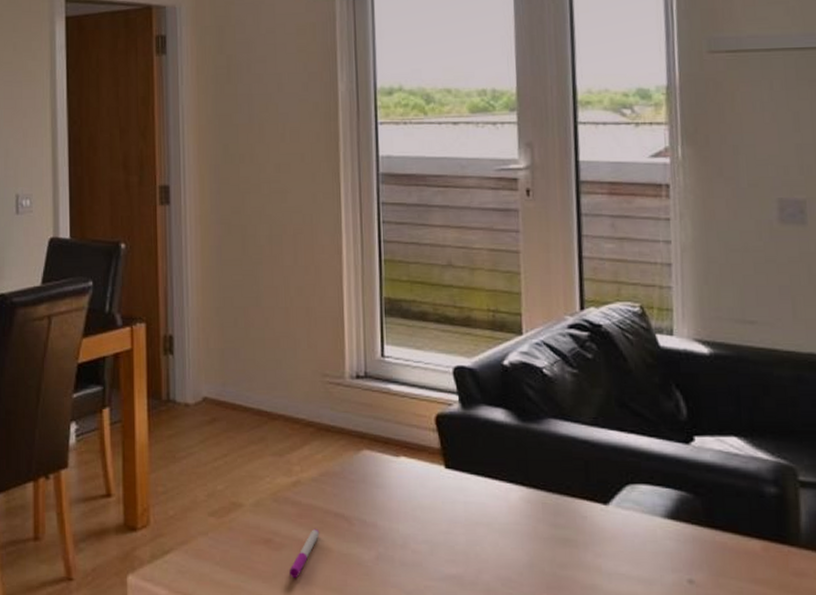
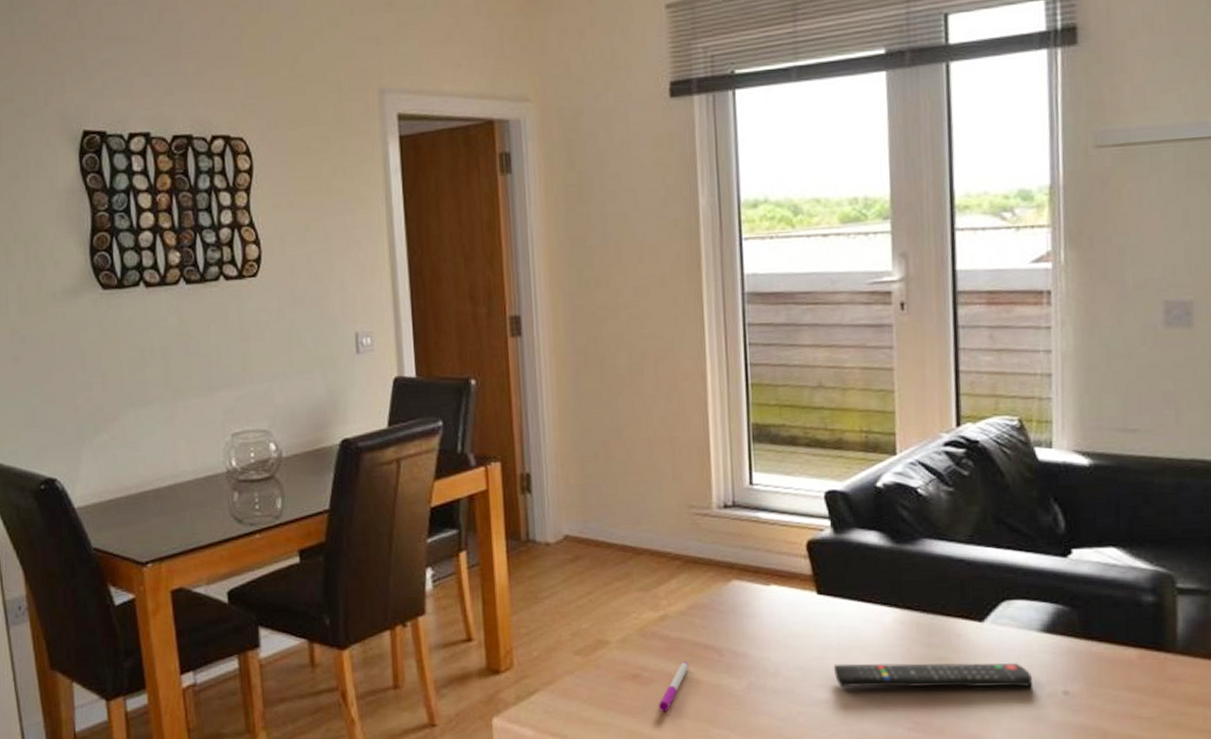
remote control: none [460,539,658,573] -> present [833,662,1033,688]

